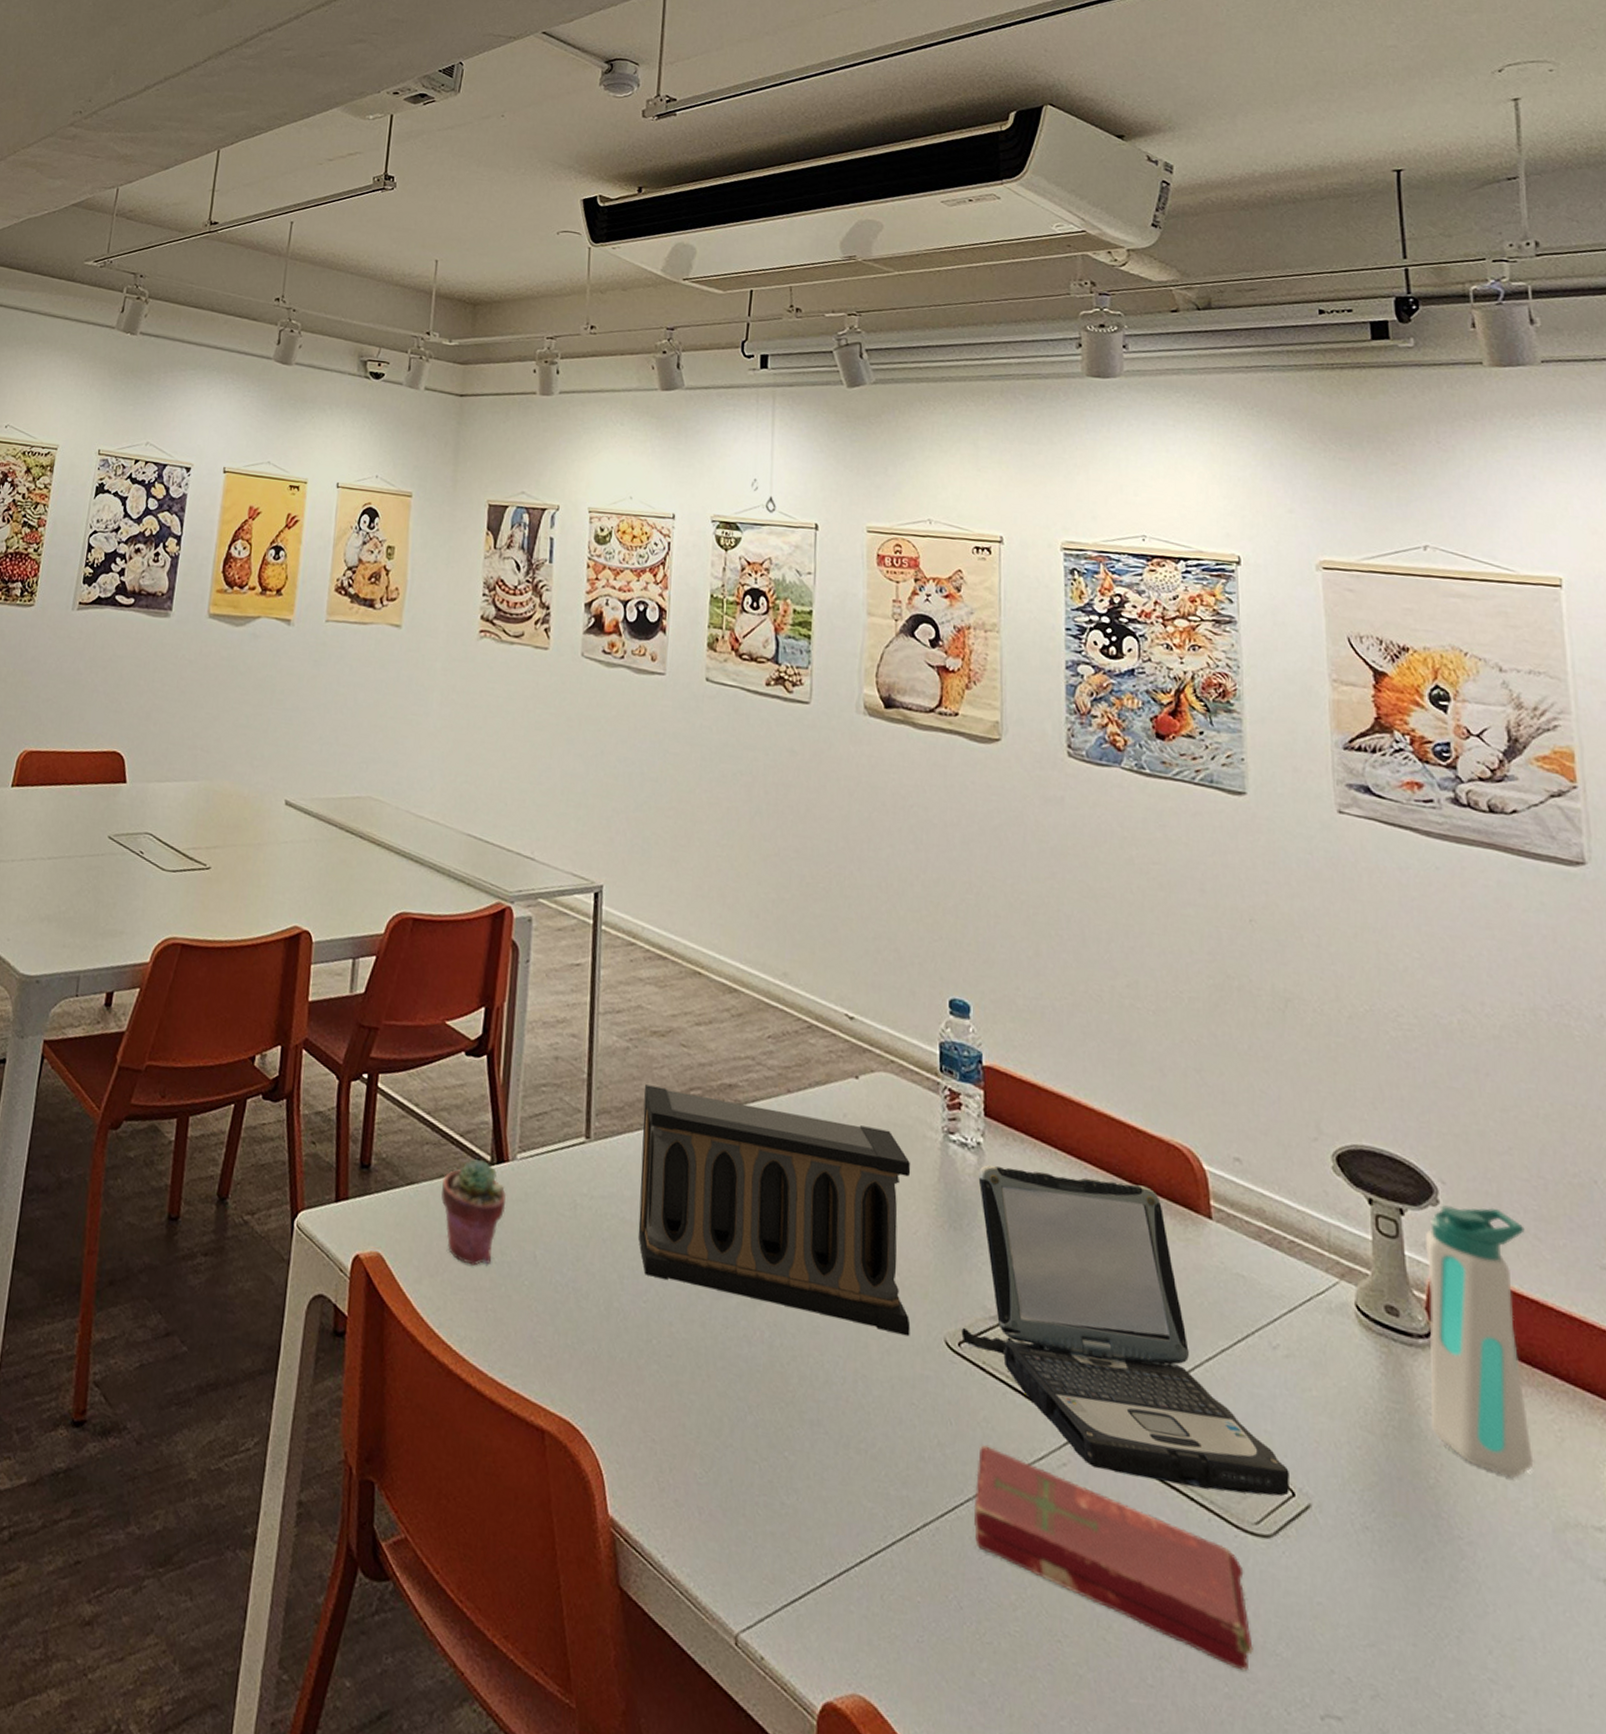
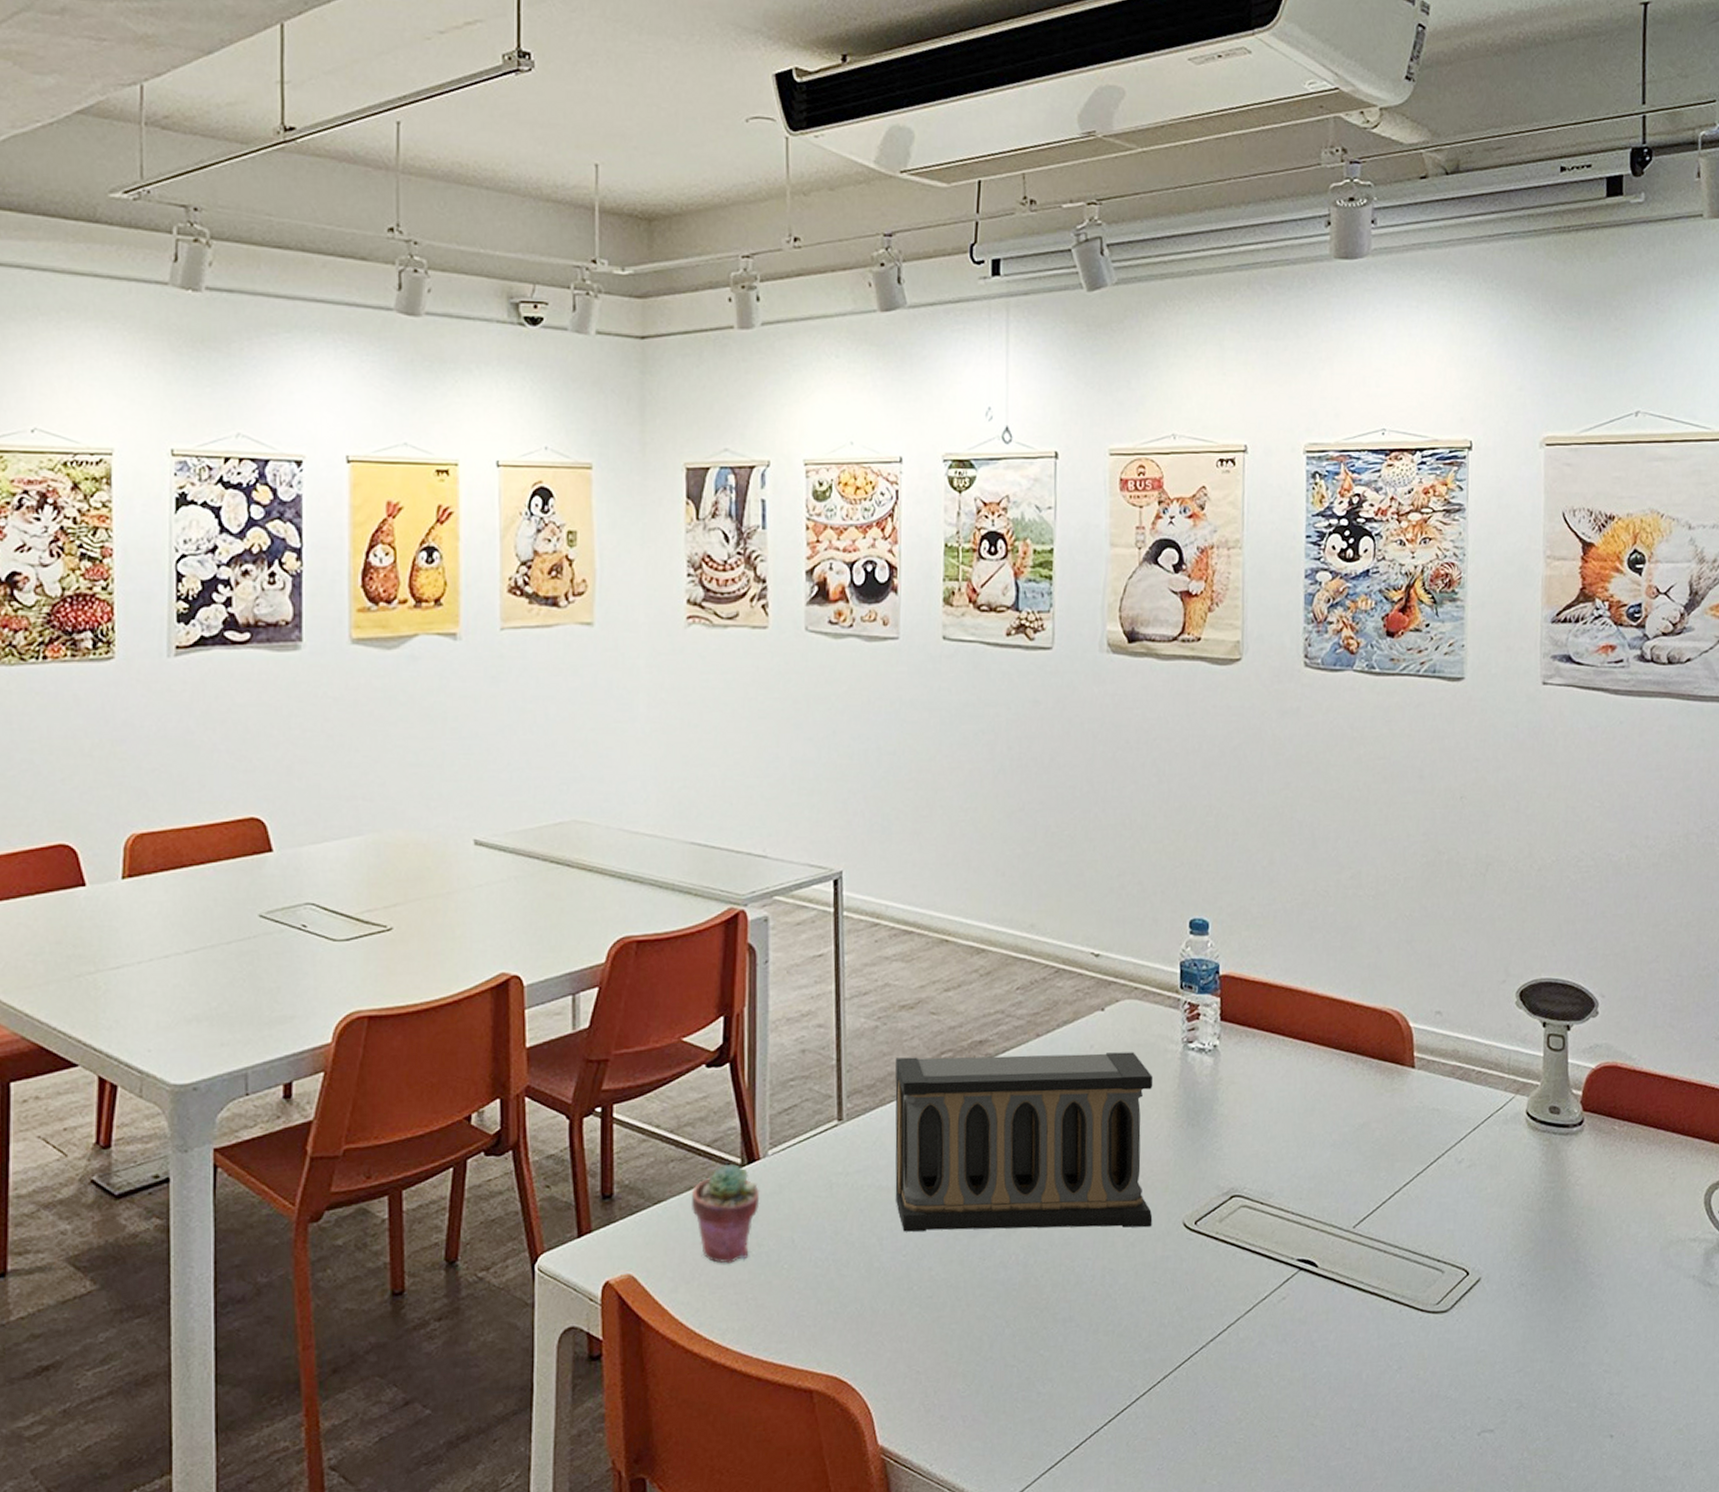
laptop: present [961,1165,1289,1496] -> none [1198,1052,1465,1294]
book: present [974,1444,1253,1672] -> none [1207,1299,1429,1418]
water bottle: present [1425,1205,1534,1478] -> none [1578,1008,1662,1218]

